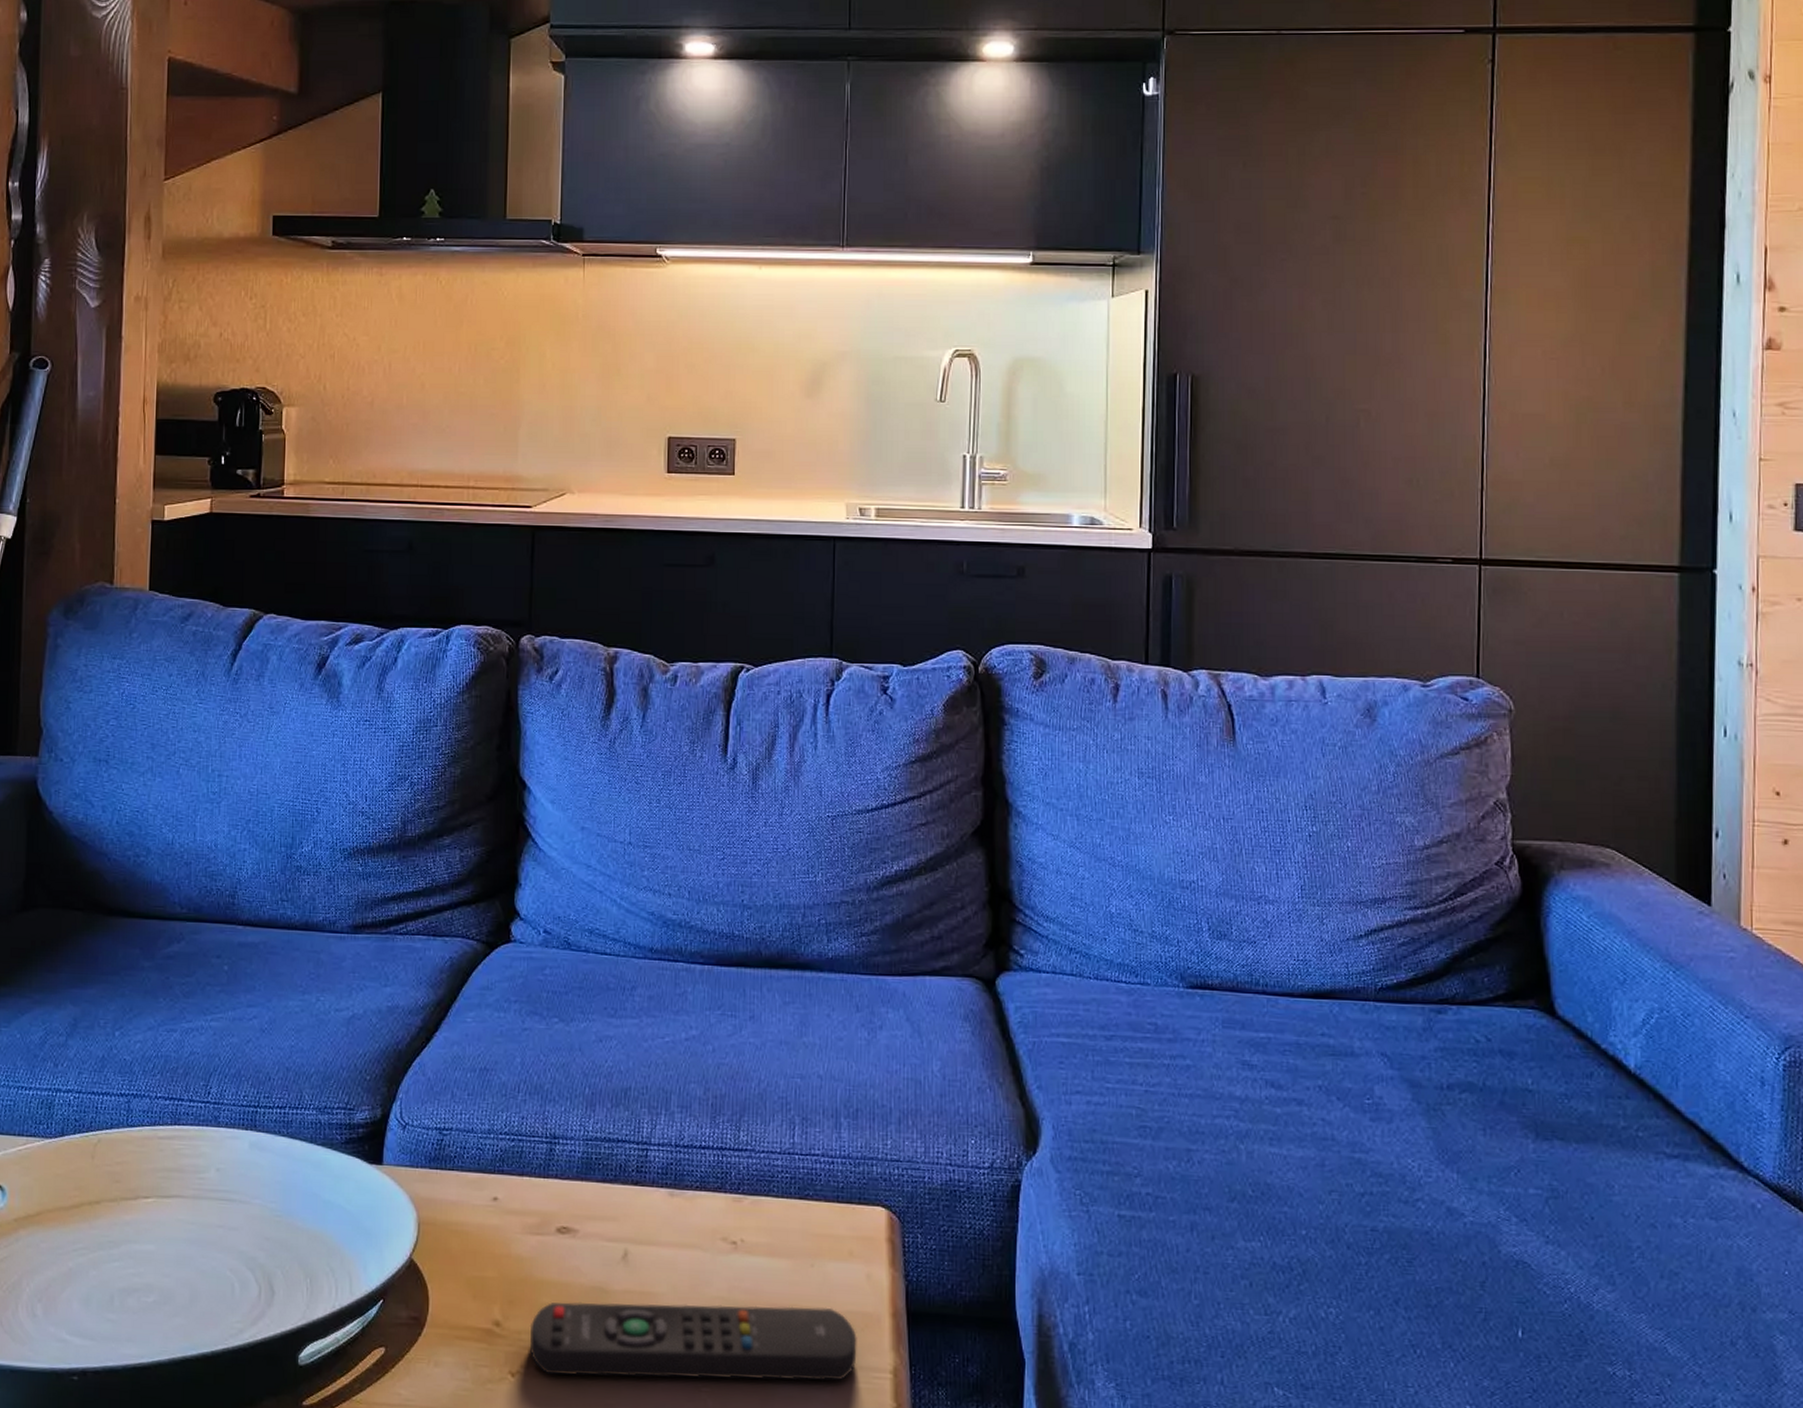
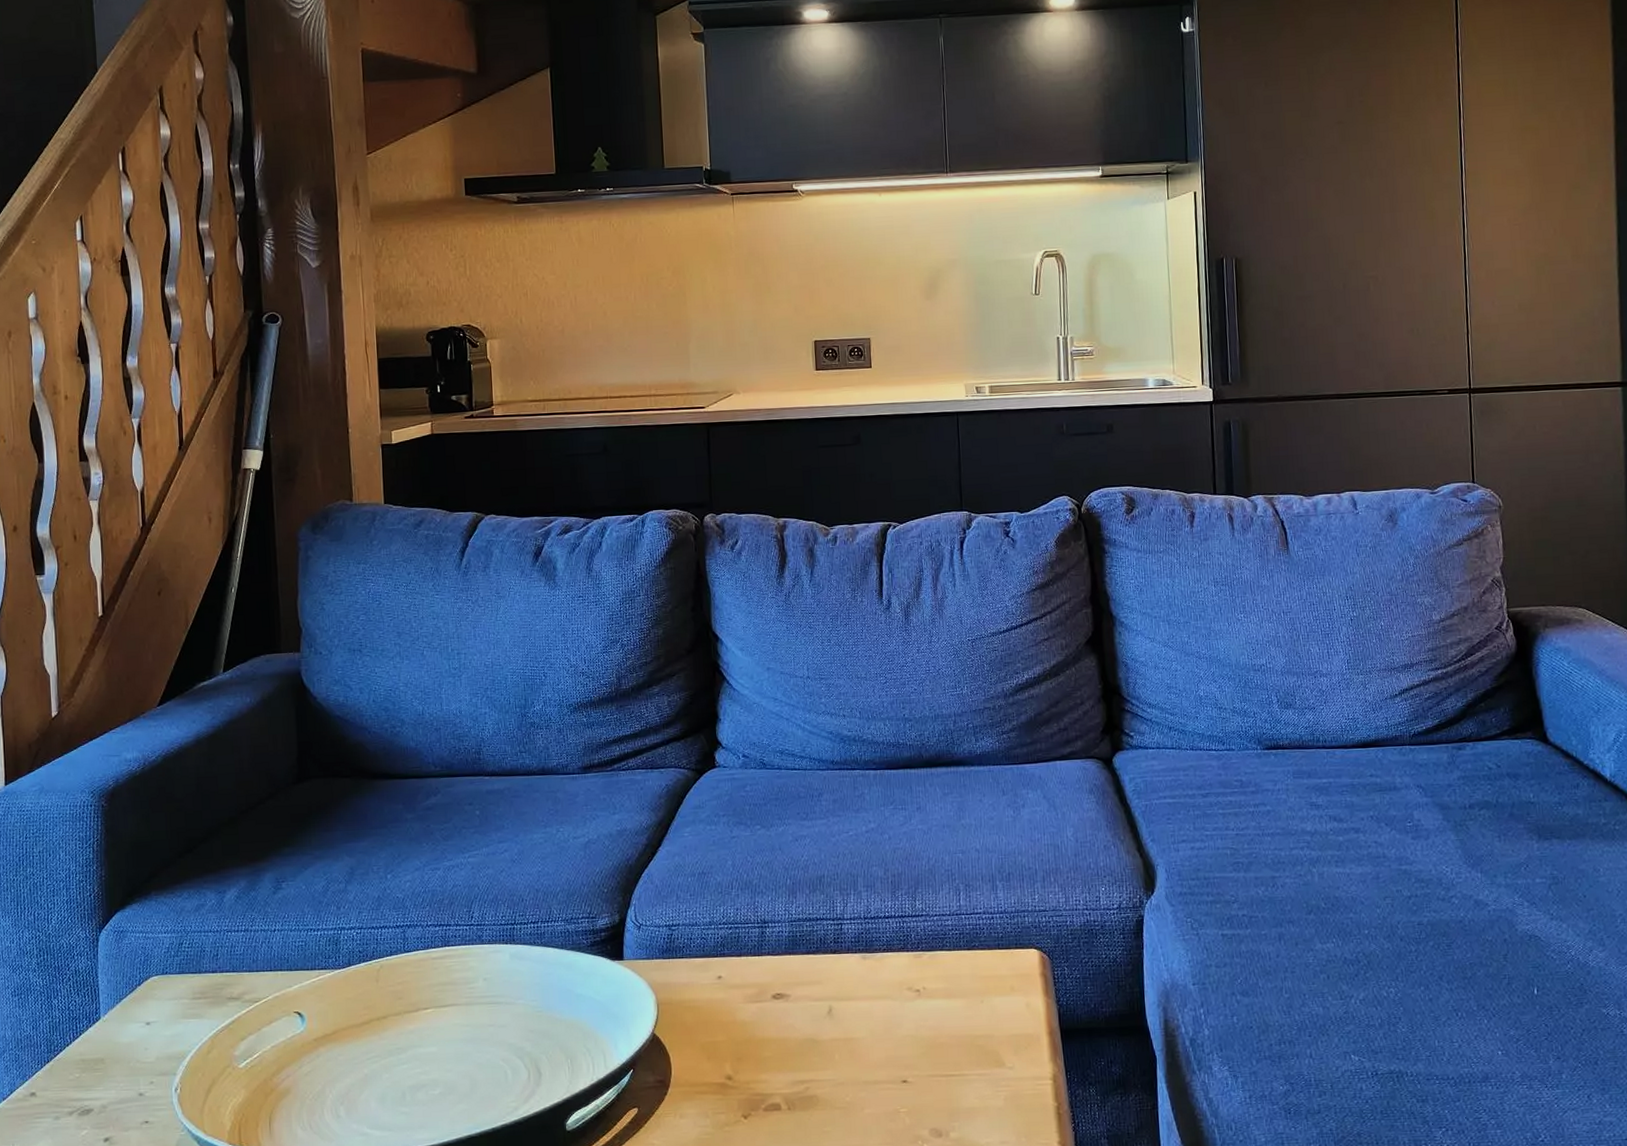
remote control: present [529,1301,857,1381] -> none [756,1033,1023,1114]

